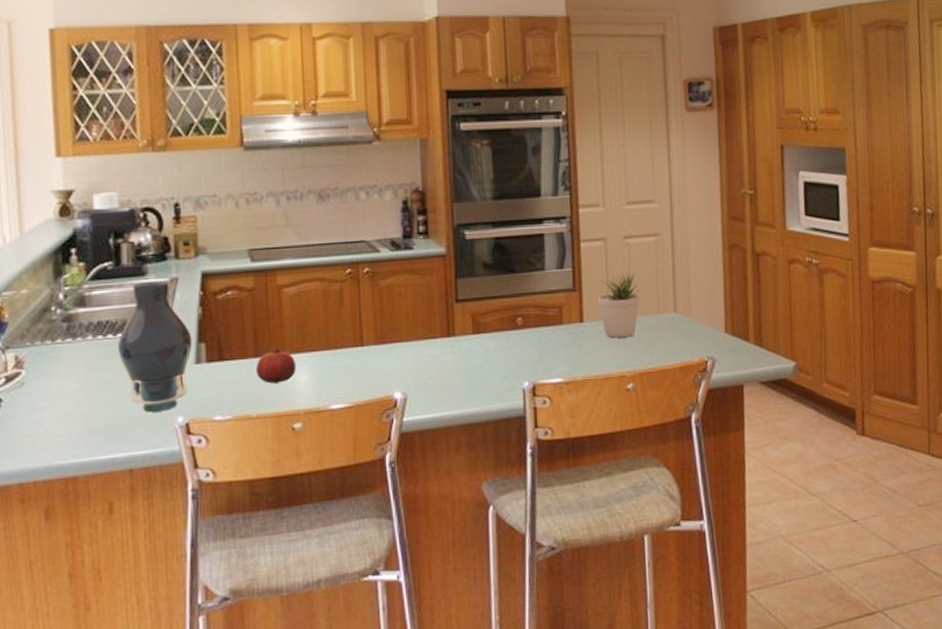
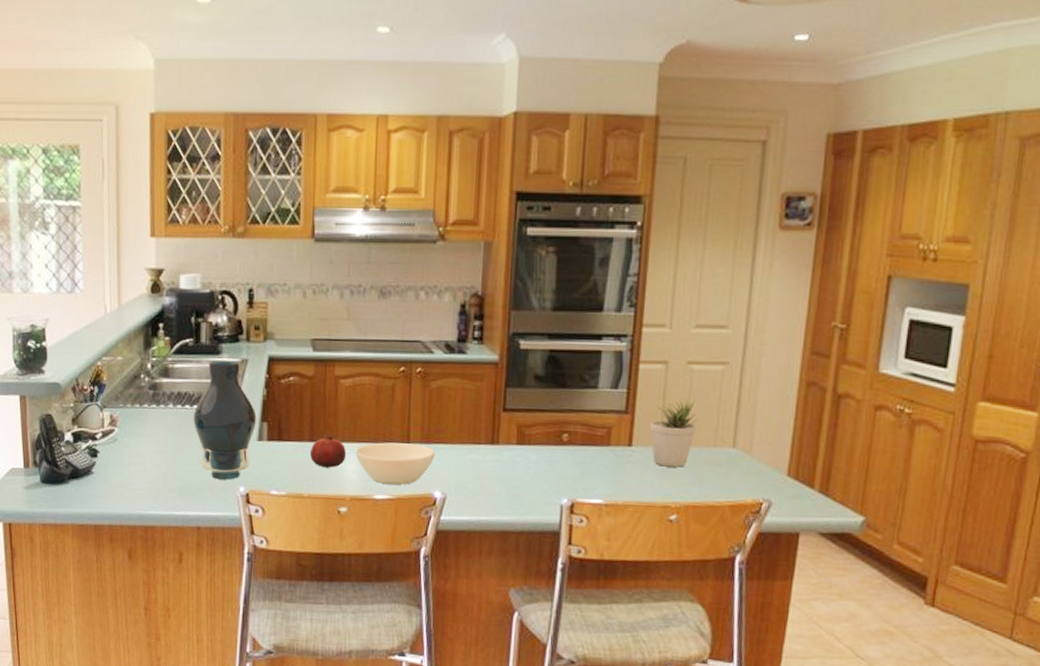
soup bowl: none [307,346,392,393] -> present [356,442,436,486]

